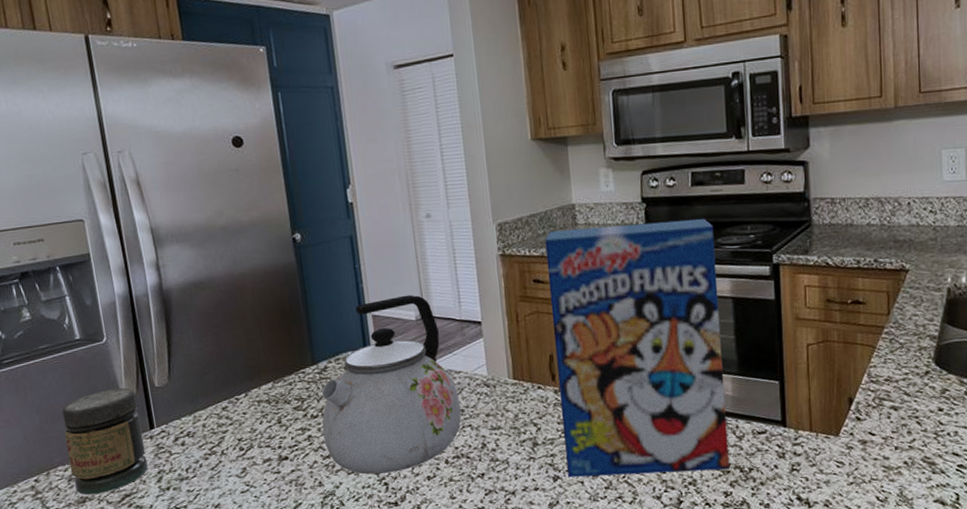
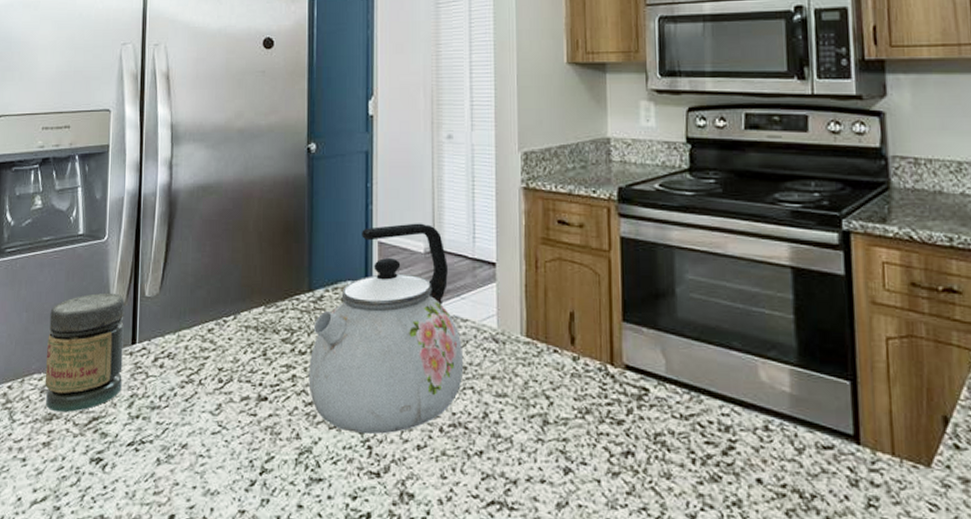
cereal box: present [544,218,730,477] -> none [574,166,785,492]

